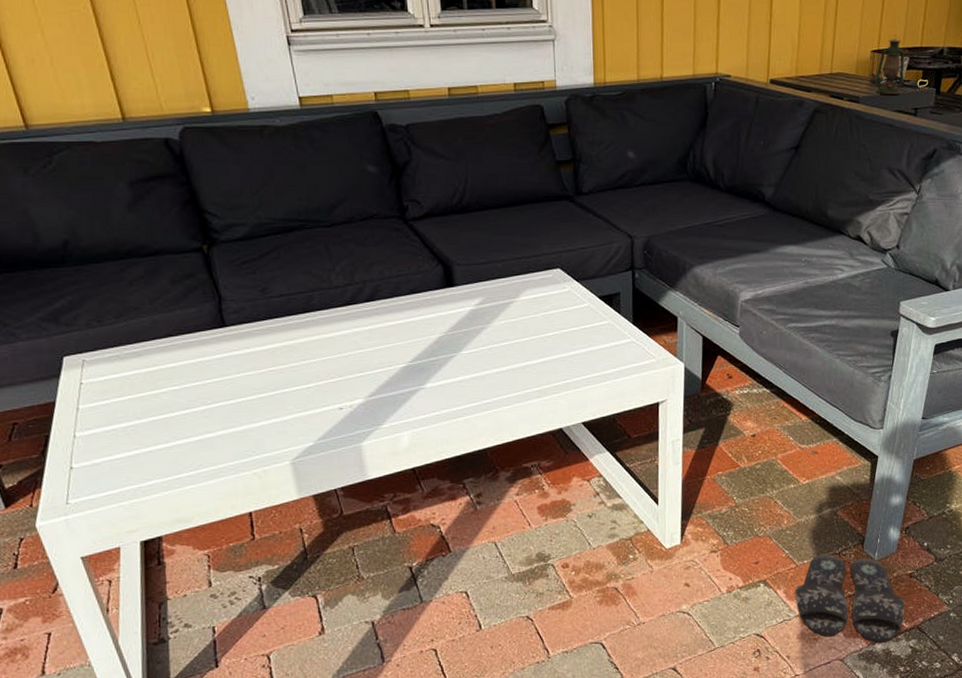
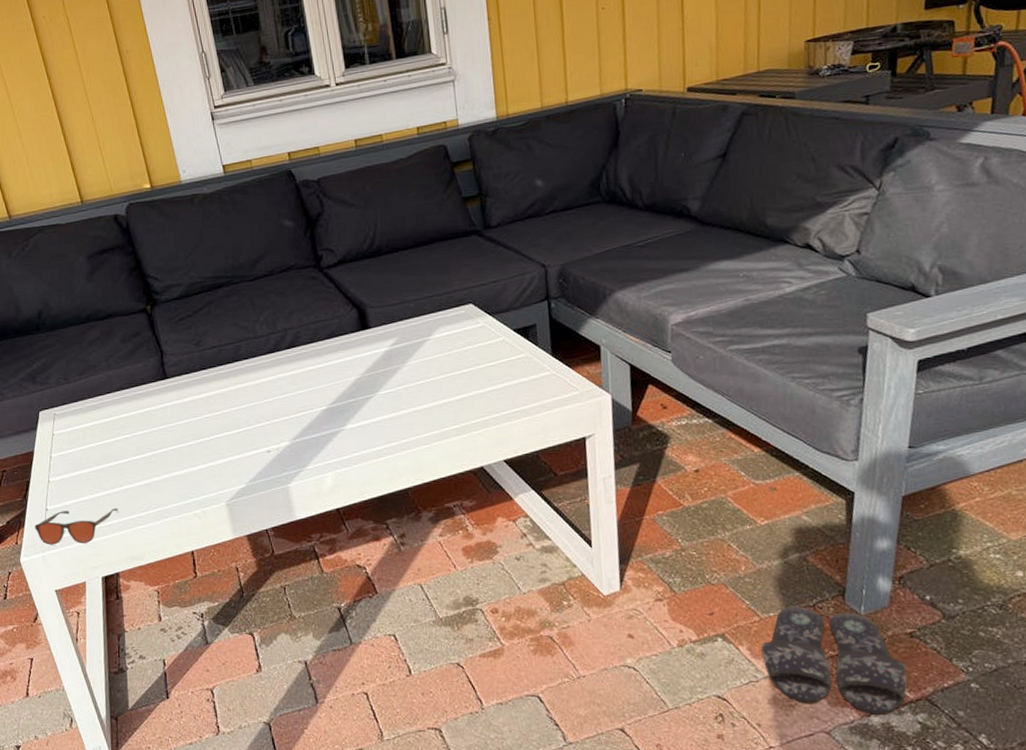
sunglasses: none [55,466,163,508] -> present [34,507,118,545]
lantern: present [874,34,906,95] -> none [811,19,849,87]

